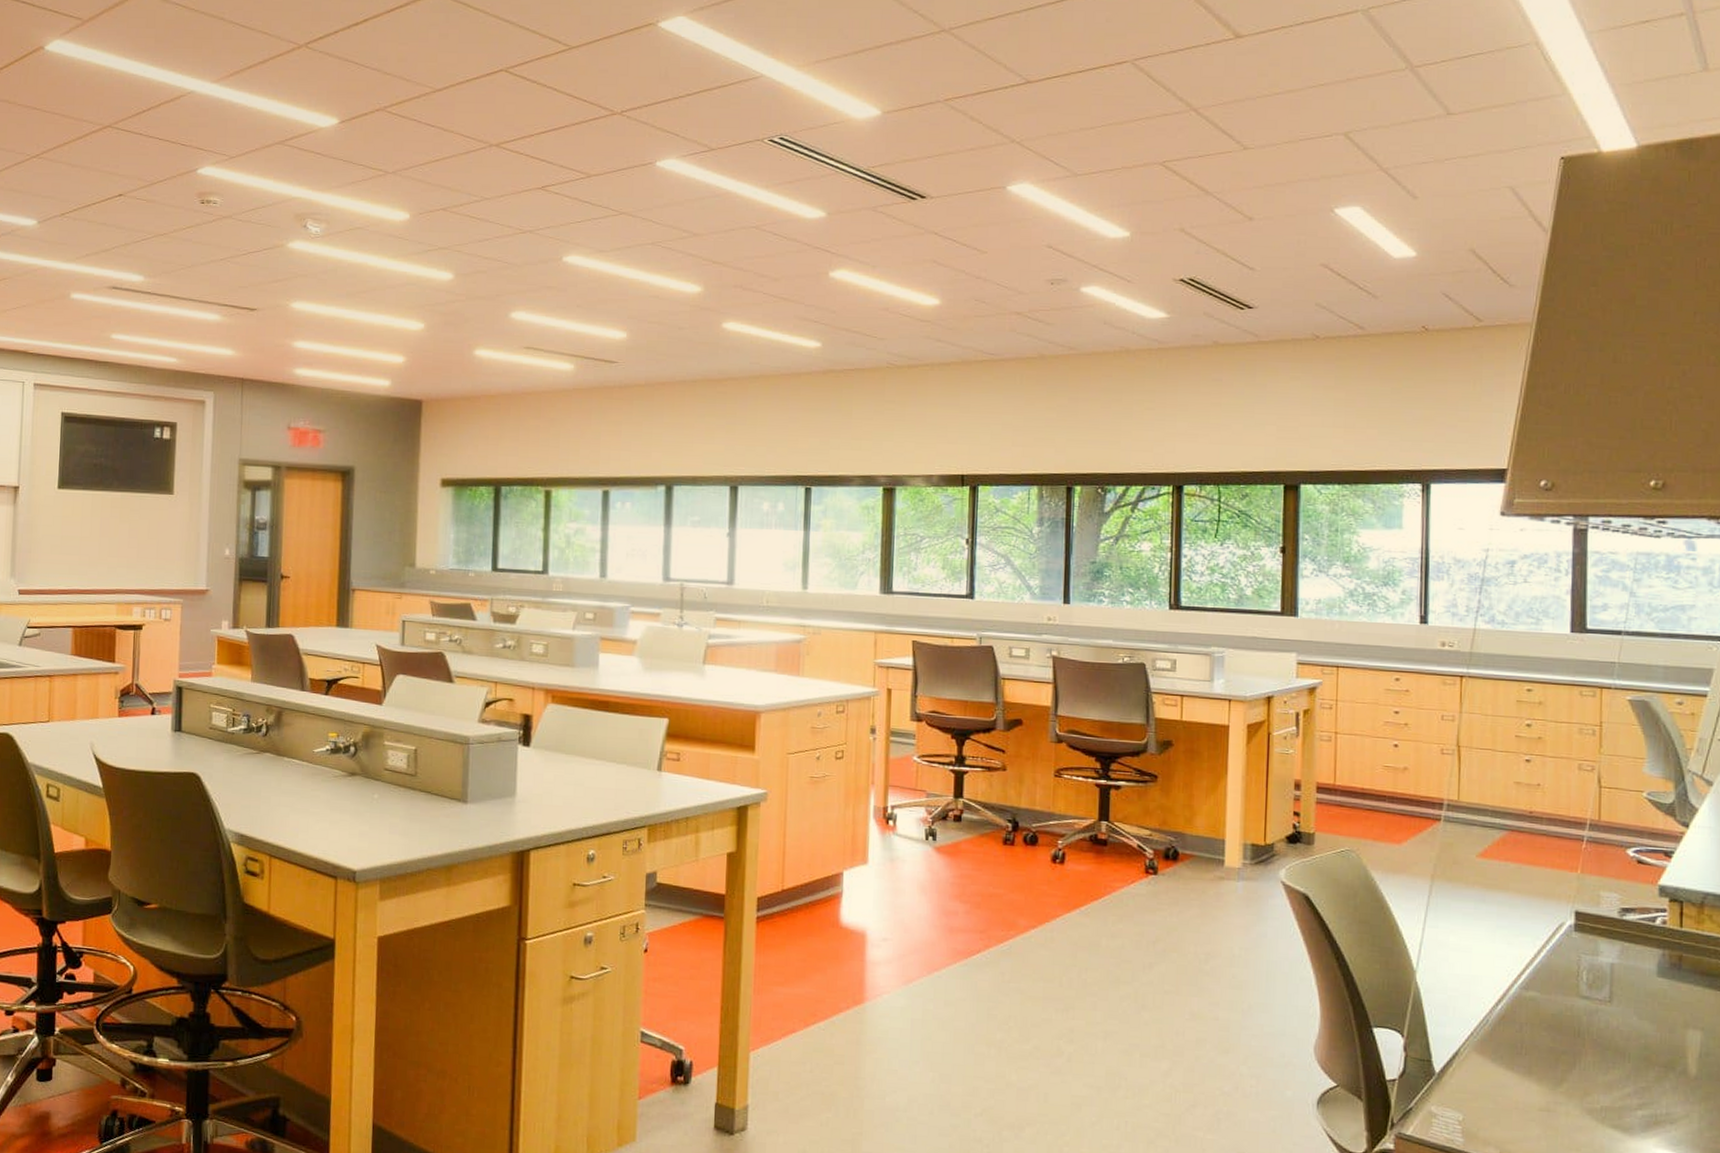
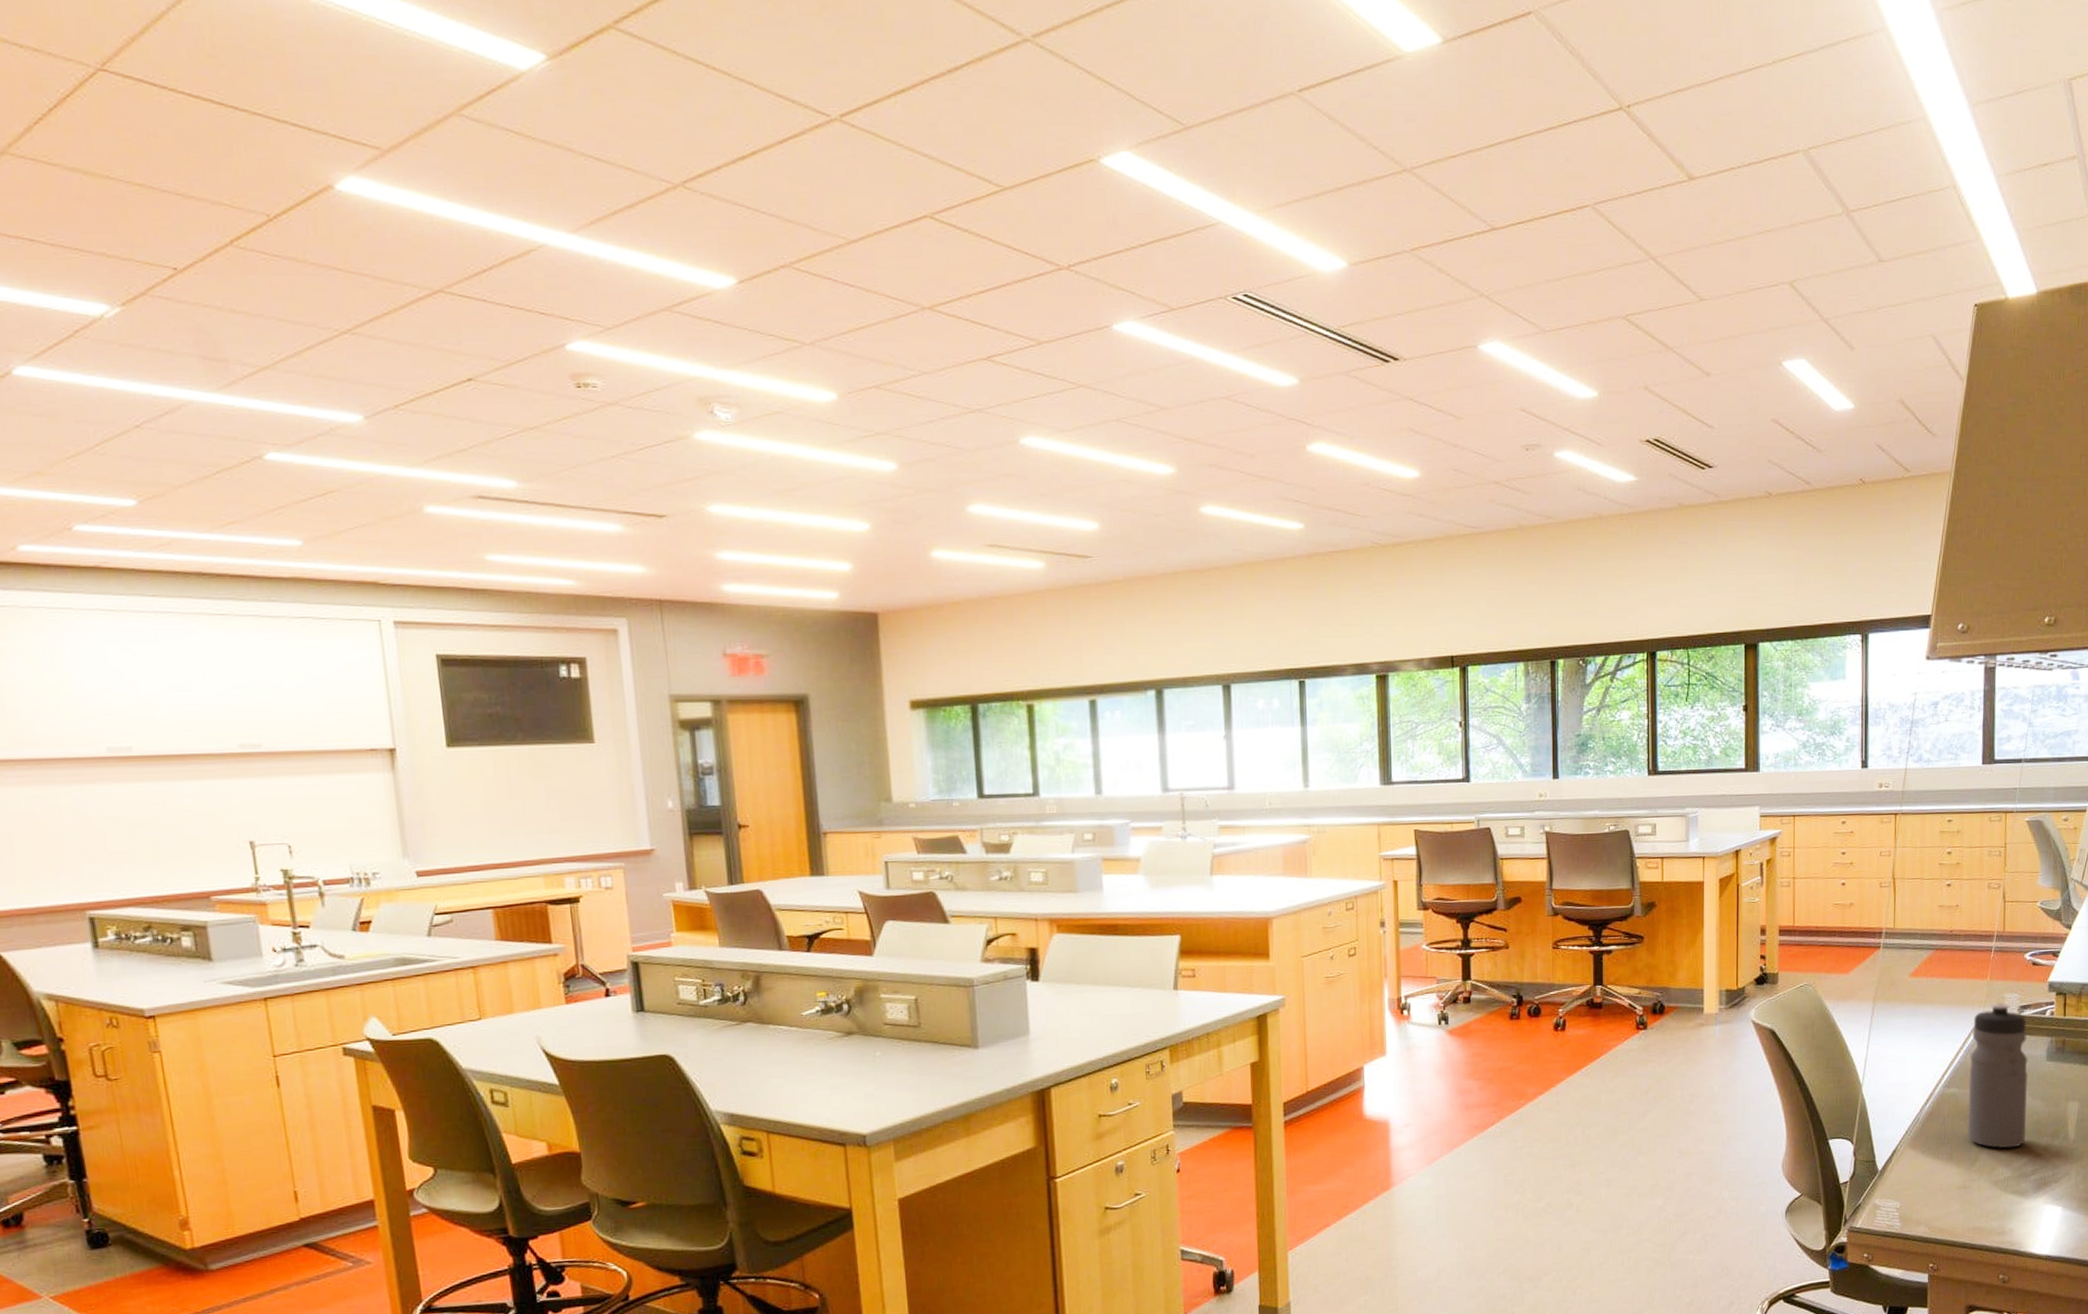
water bottle: none [1551,901,1633,1073] -> present [1967,1003,2028,1149]

